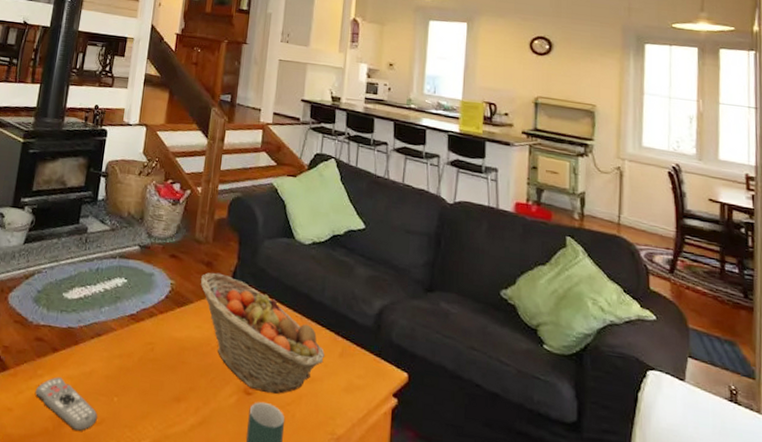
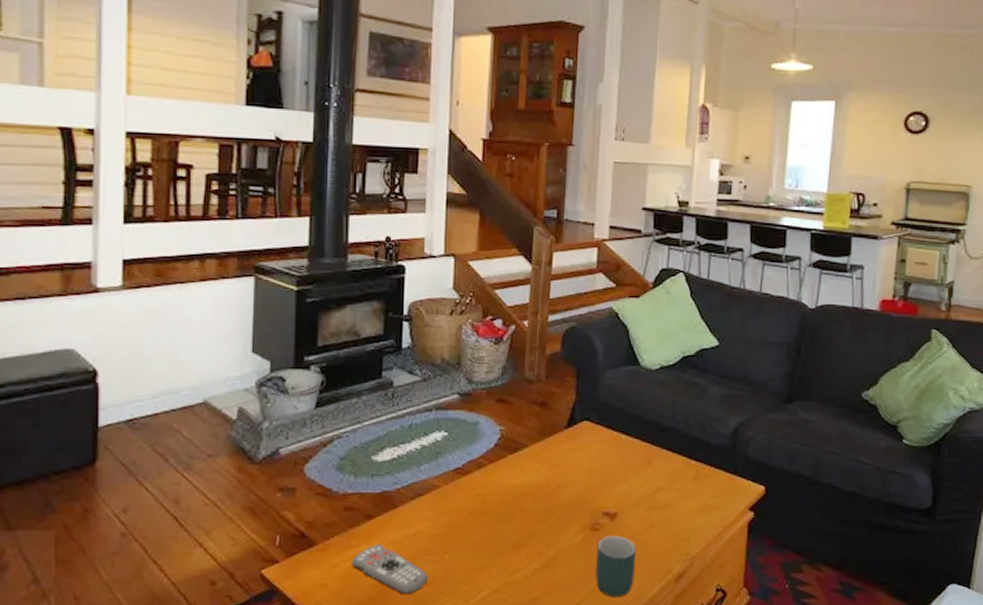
fruit basket: present [200,272,325,395] -> none [534,412,677,527]

